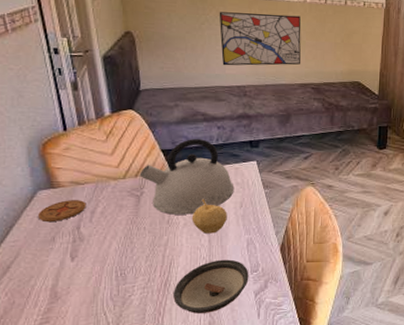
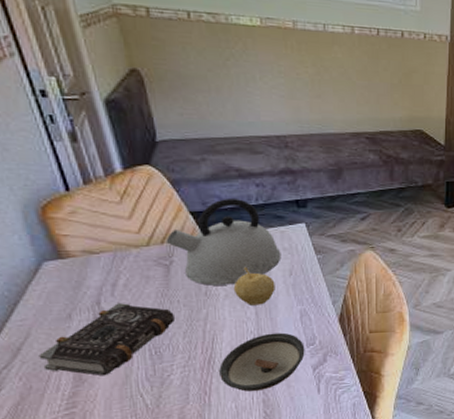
book: none [24,228,140,294] -> present [38,303,174,376]
coaster: present [38,200,86,221] -> none [47,271,105,297]
wall art: present [219,12,301,66] -> none [246,44,351,112]

